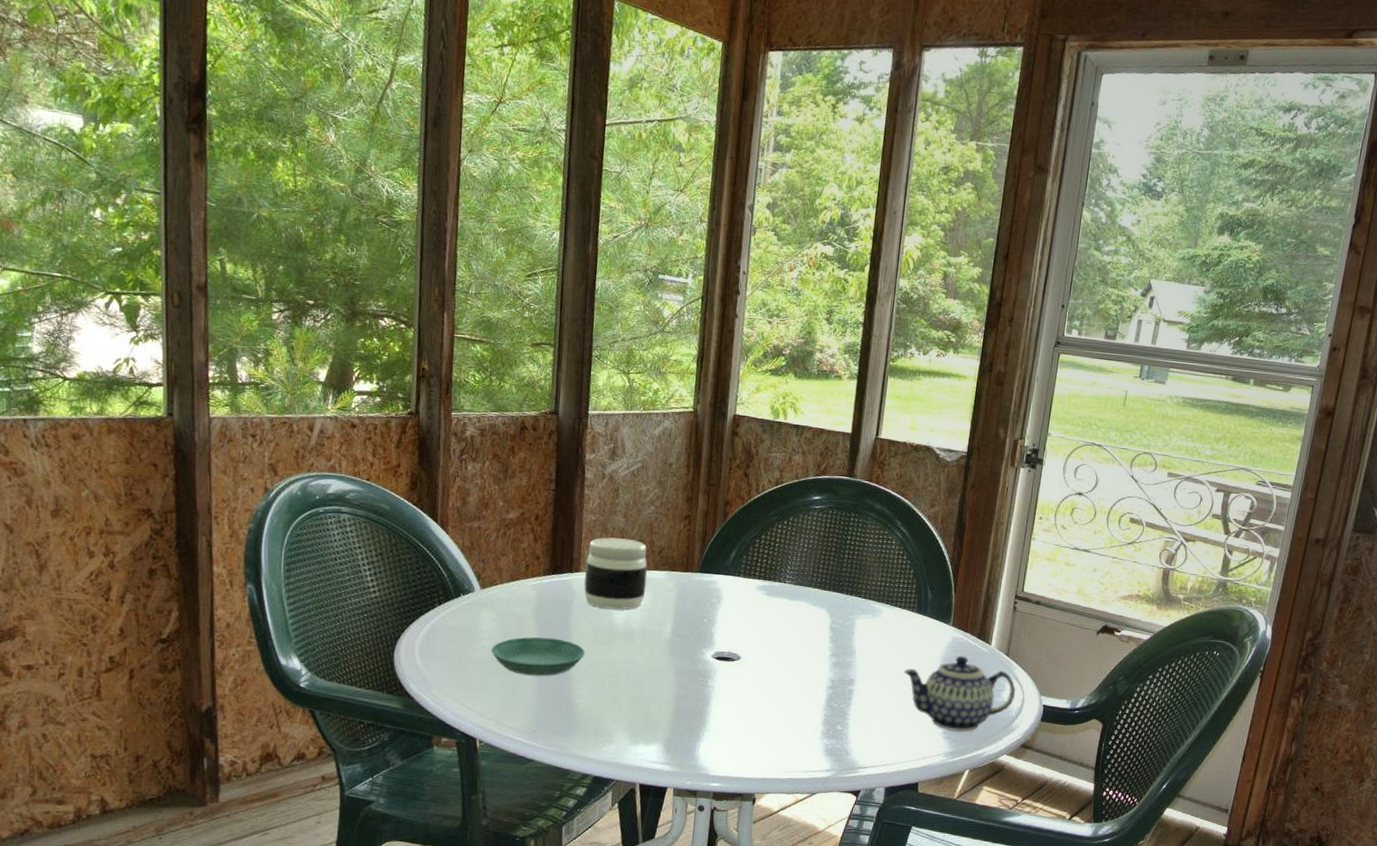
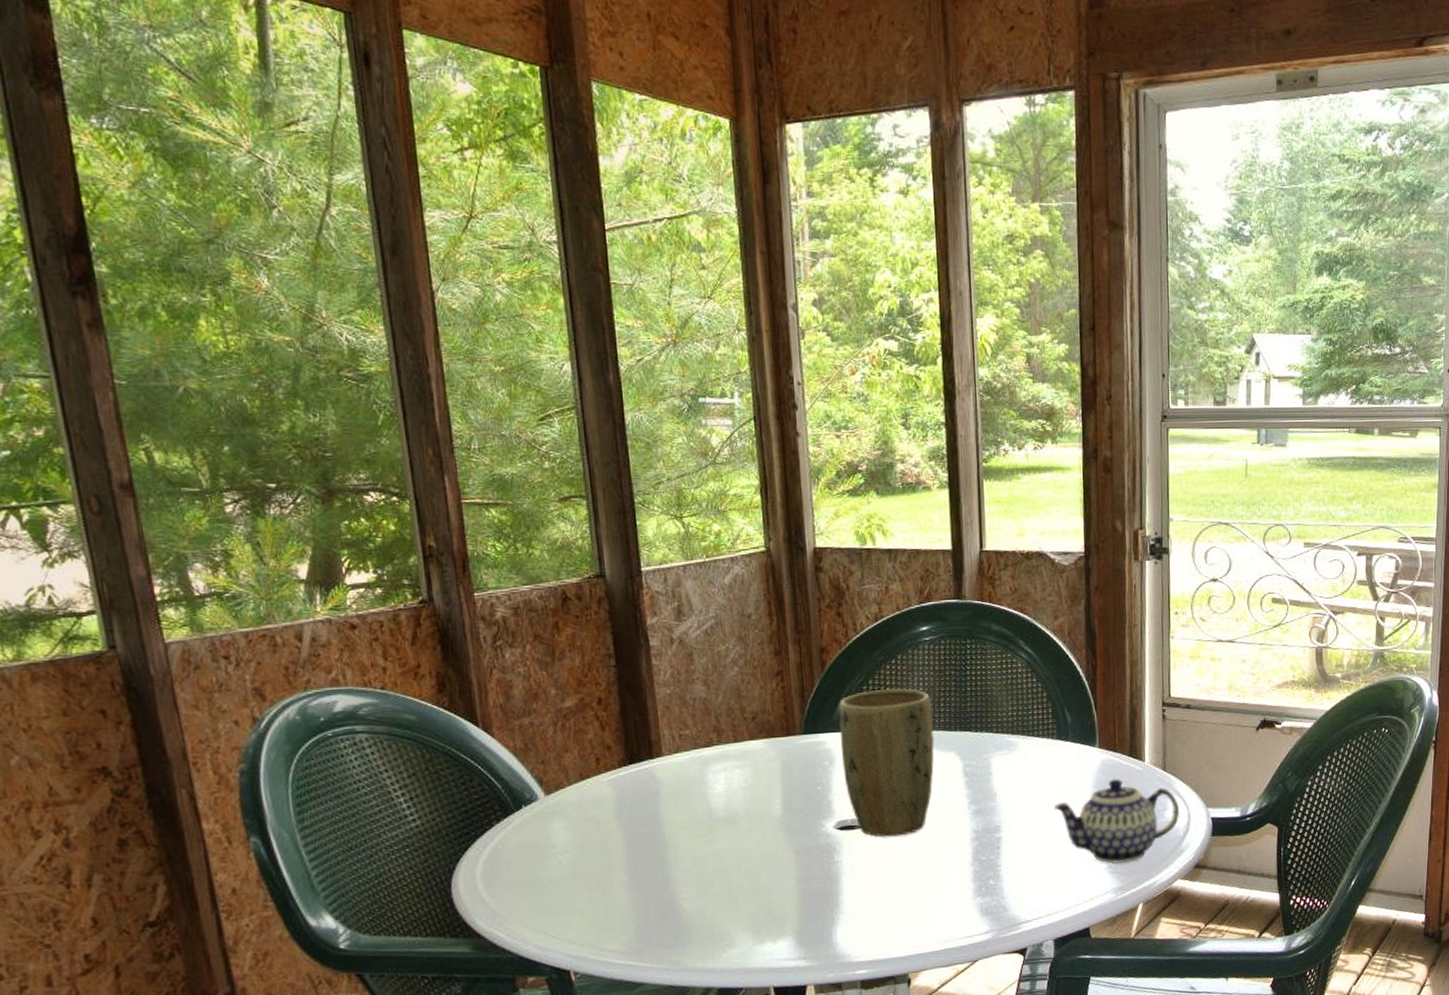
saucer: present [490,637,586,676] -> none [569,837,685,887]
jar: present [584,537,648,610] -> none [667,709,744,794]
plant pot: none [727,544,812,674] -> present [838,688,934,837]

